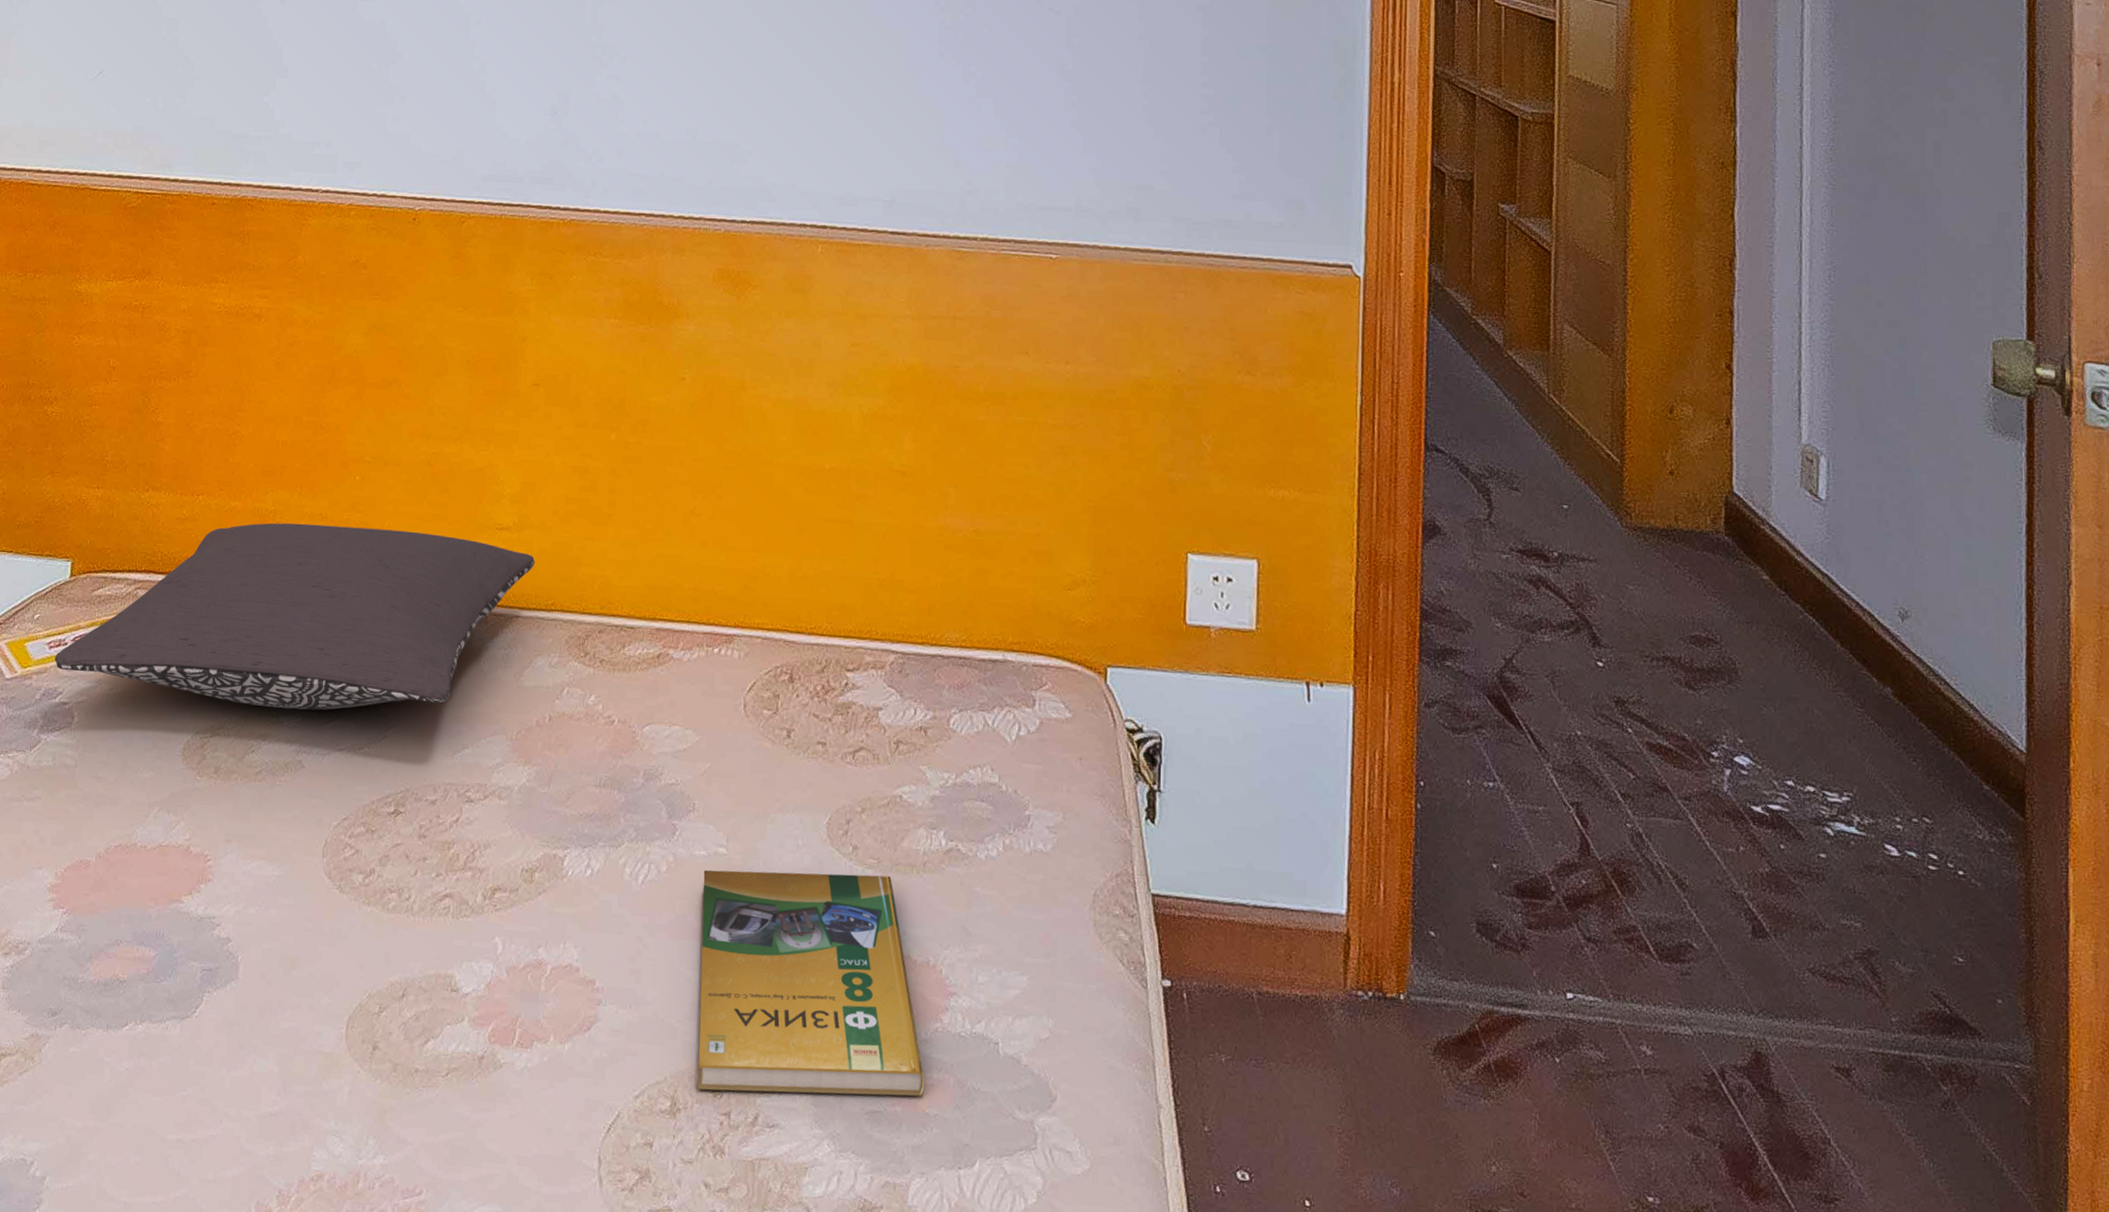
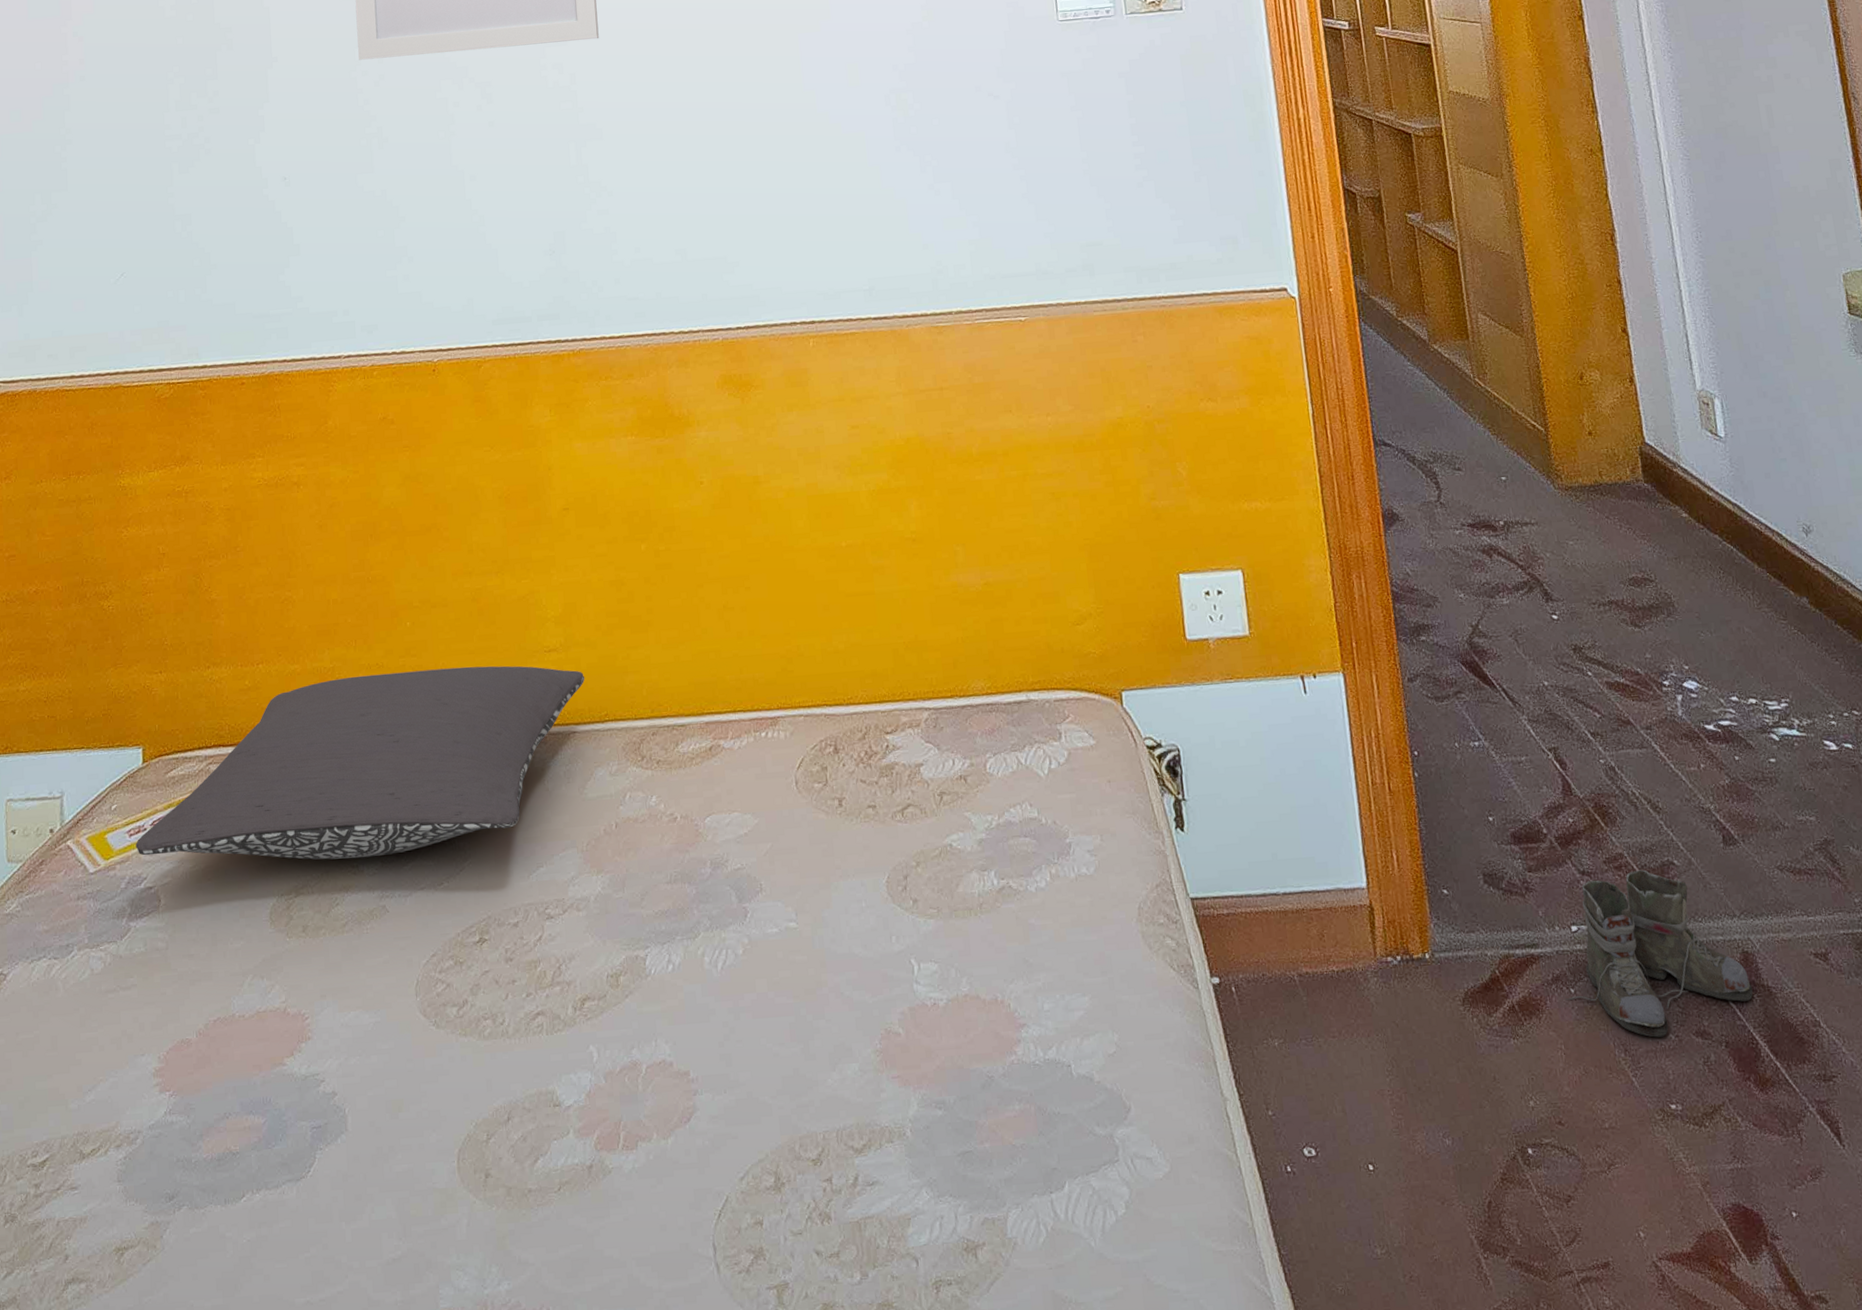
booklet: present [697,870,925,1096] -> none [777,923,1009,1161]
boots: none [1548,946,1760,1125] -> present [1565,869,1753,1038]

